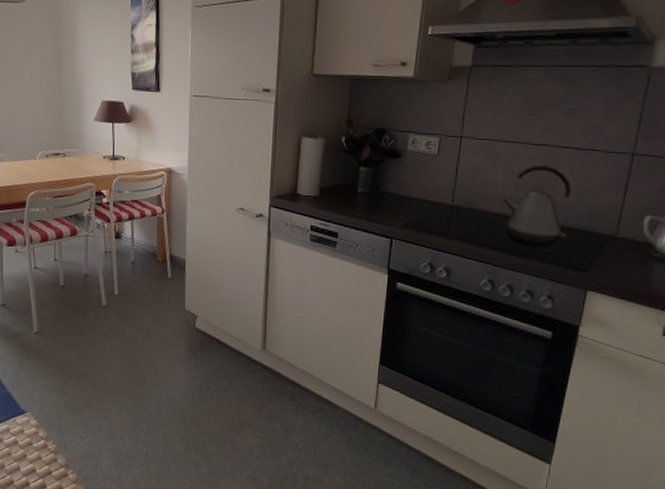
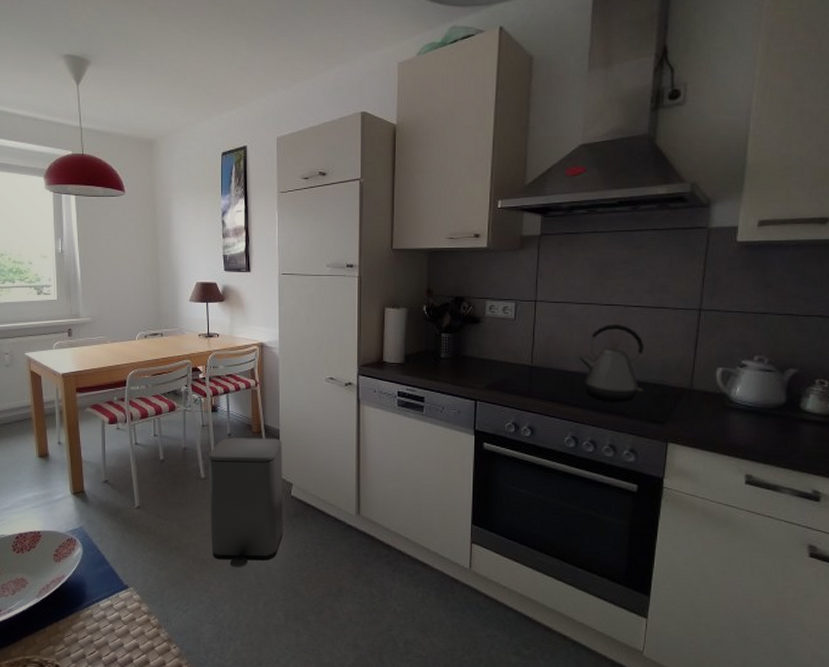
pedal bin: none [110,265,188,398] -> present [208,437,283,568]

